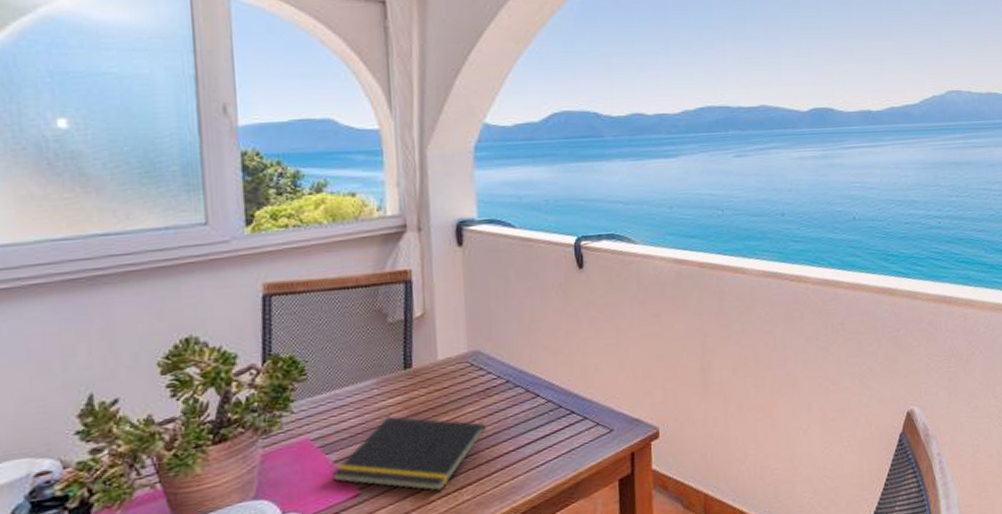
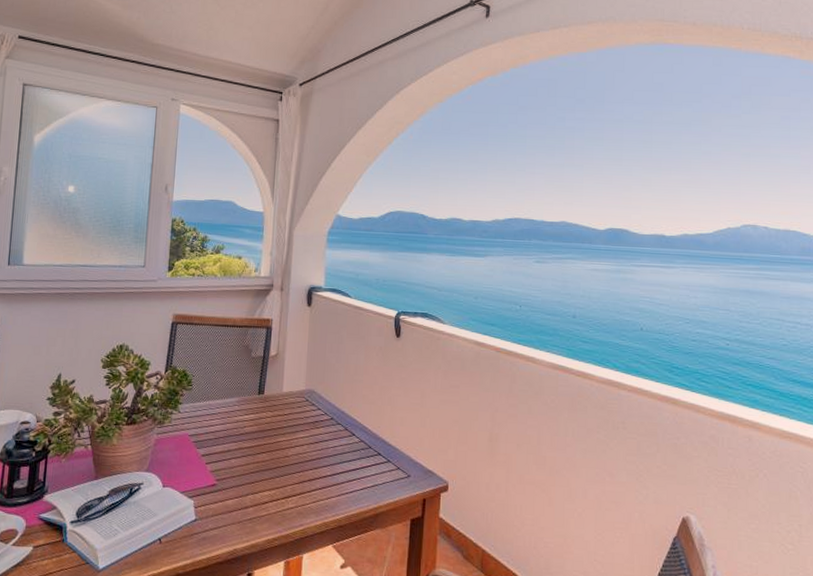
notepad: present [332,416,486,492] -> none [199,429,311,496]

